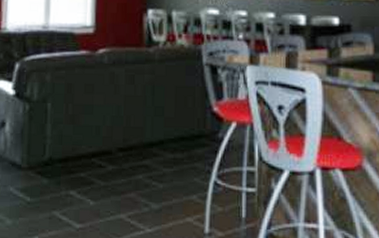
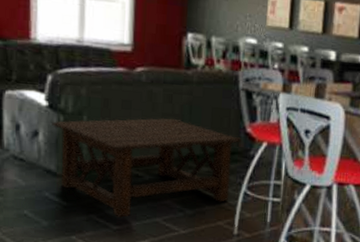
coffee table: none [18,100,209,214] -> present [52,117,242,218]

